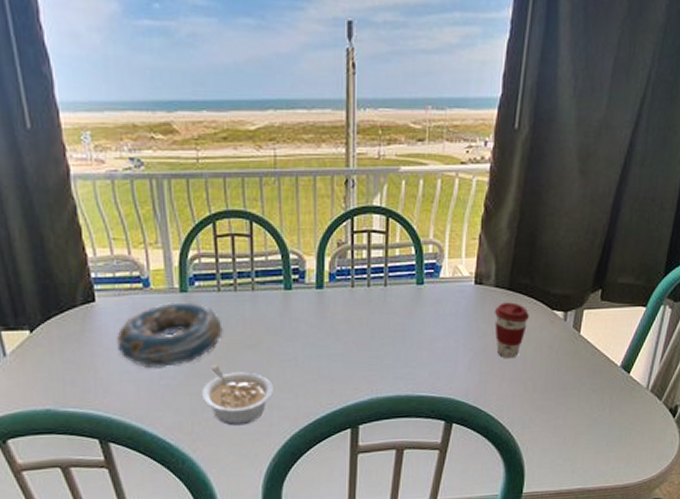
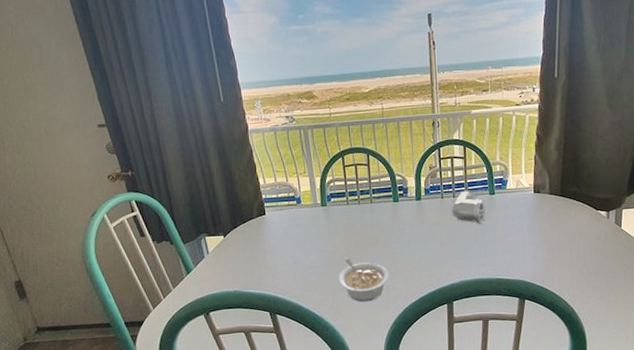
decorative bowl: present [117,302,223,369] -> none [280,213,352,261]
pipe fitting: none [364,277,411,324] -> present [451,190,486,224]
coffee cup: present [494,302,529,359] -> none [550,205,579,249]

